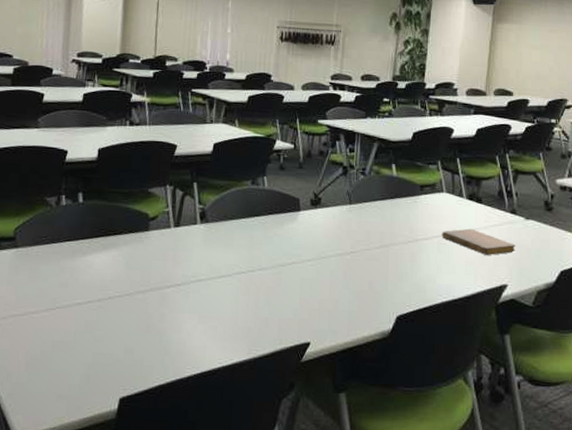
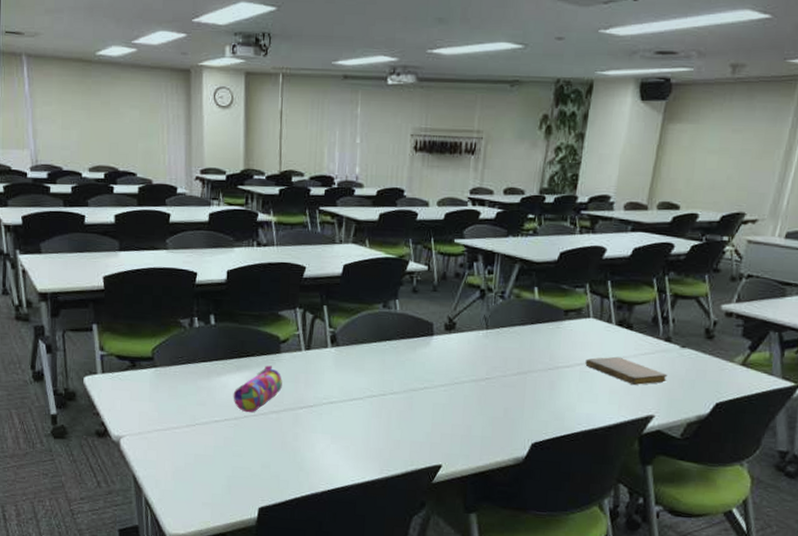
pencil case: none [97,243,150,294] -> present [233,365,282,413]

